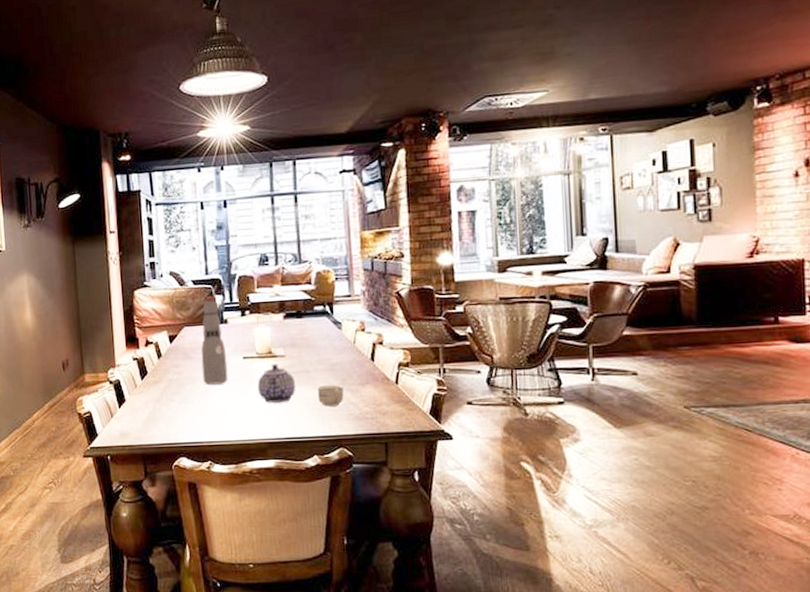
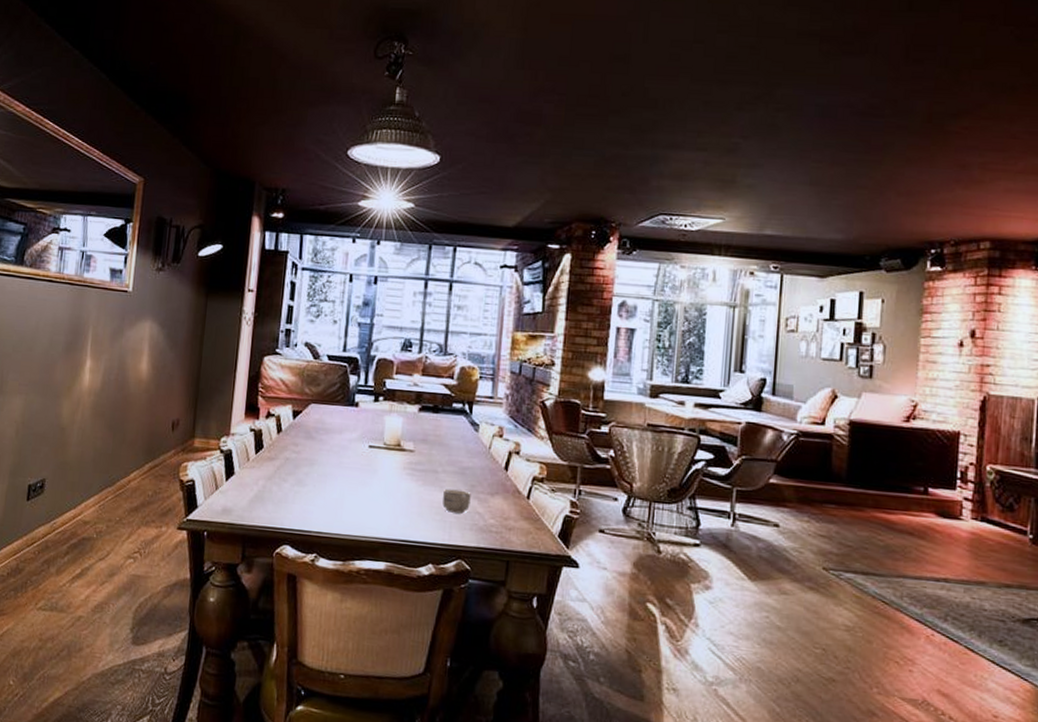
bottle: present [201,296,228,385] -> none [322,375,352,471]
teapot: present [257,364,296,403] -> none [379,458,421,501]

